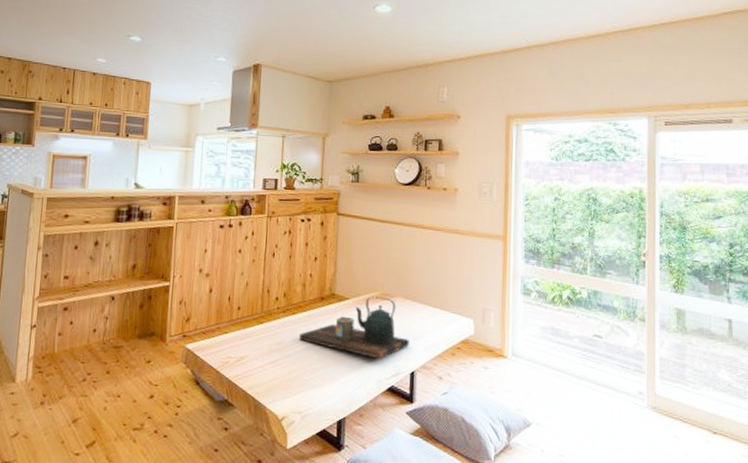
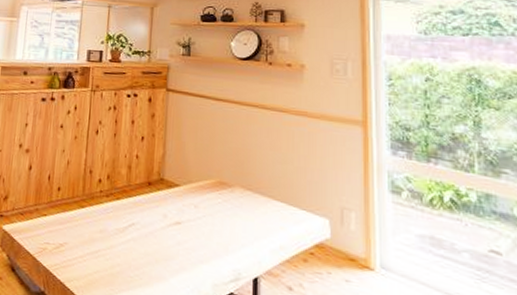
tea set: present [299,296,409,360] -> none [124,184,251,260]

